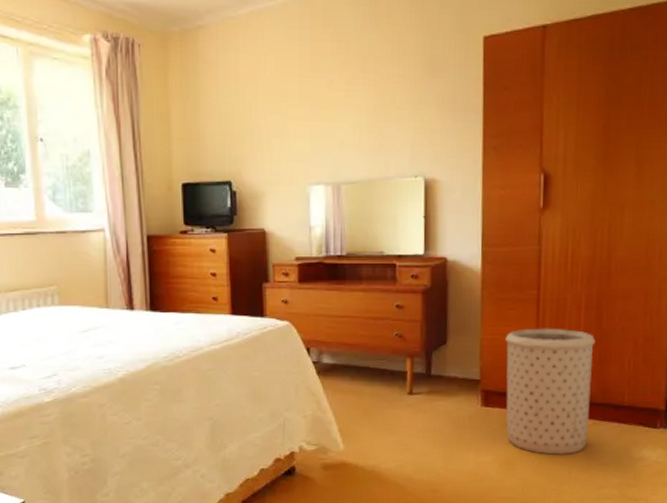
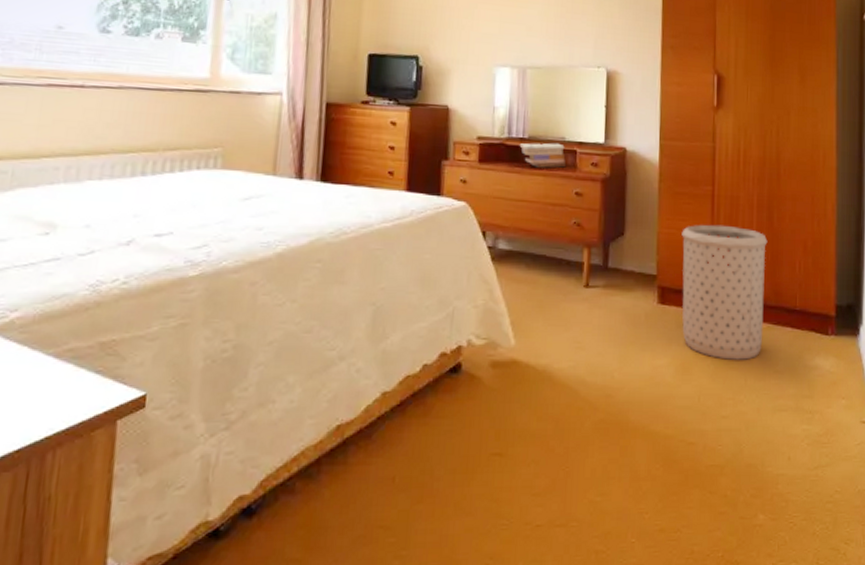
books: none [338,258,386,284] -> present [519,142,567,168]

